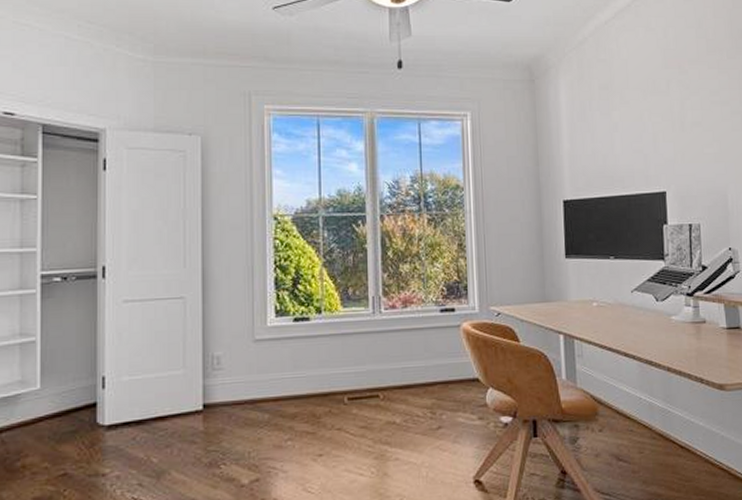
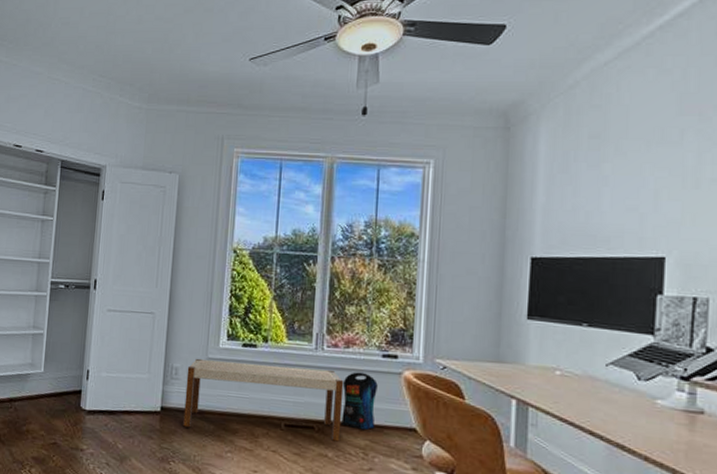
bench: none [231,332,407,422] -> present [183,358,344,442]
pouch: none [404,330,439,390] -> present [341,372,378,430]

